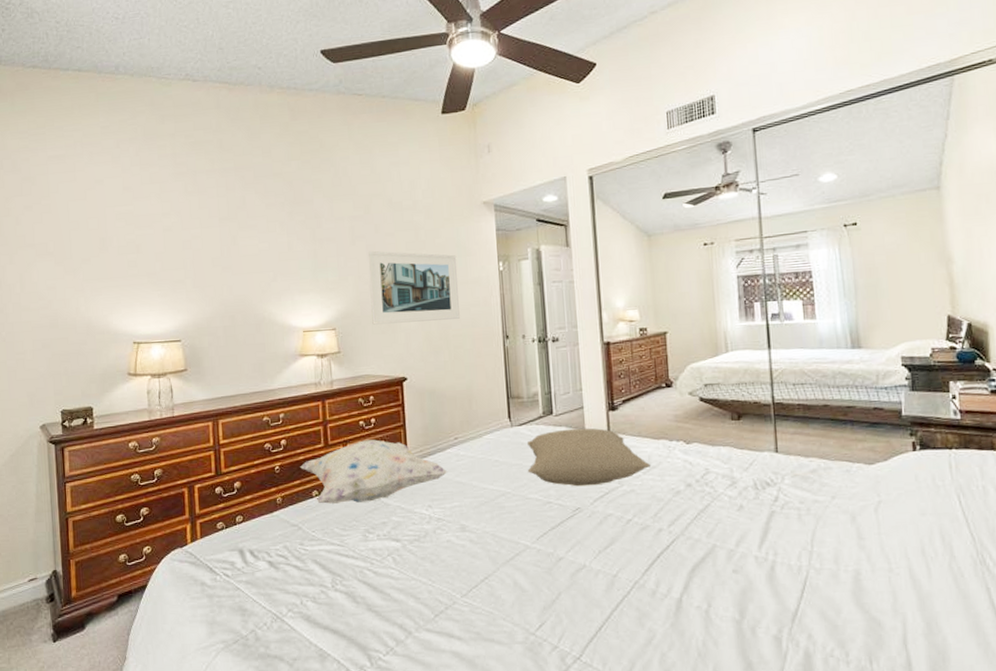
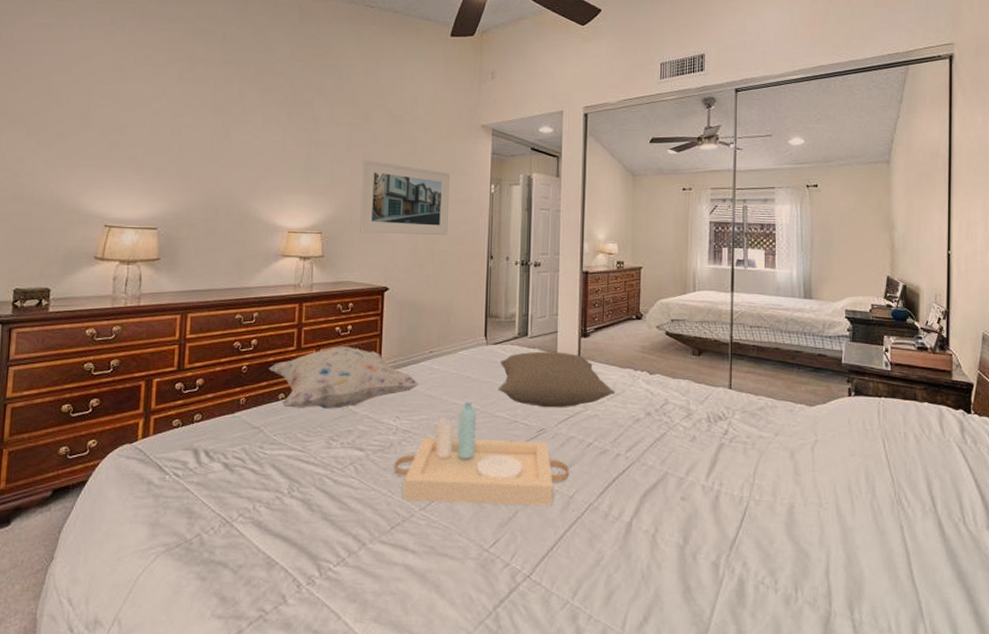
serving tray: none [431,485,610,589] -> present [394,401,569,507]

